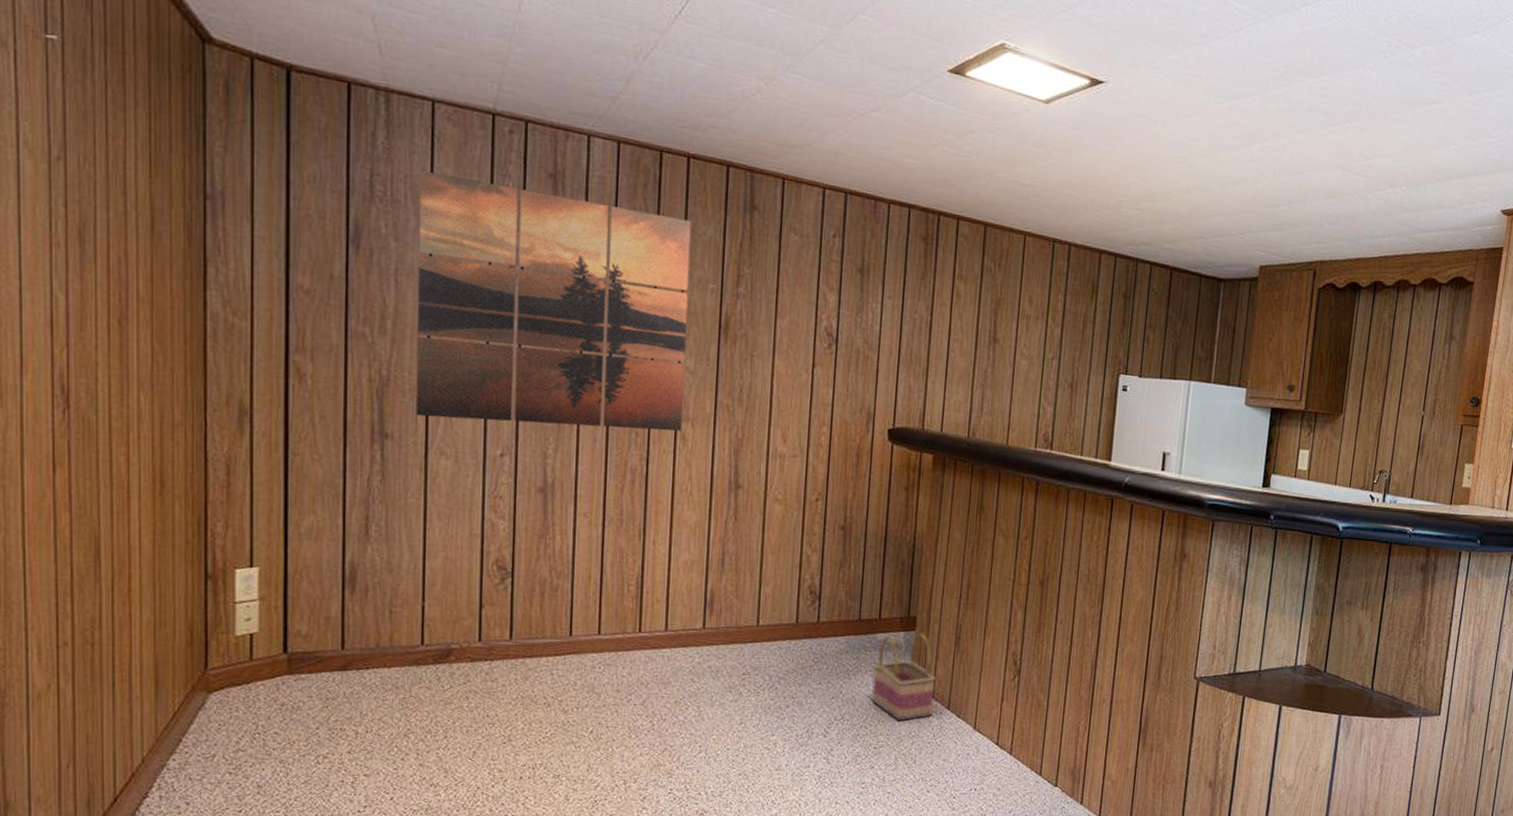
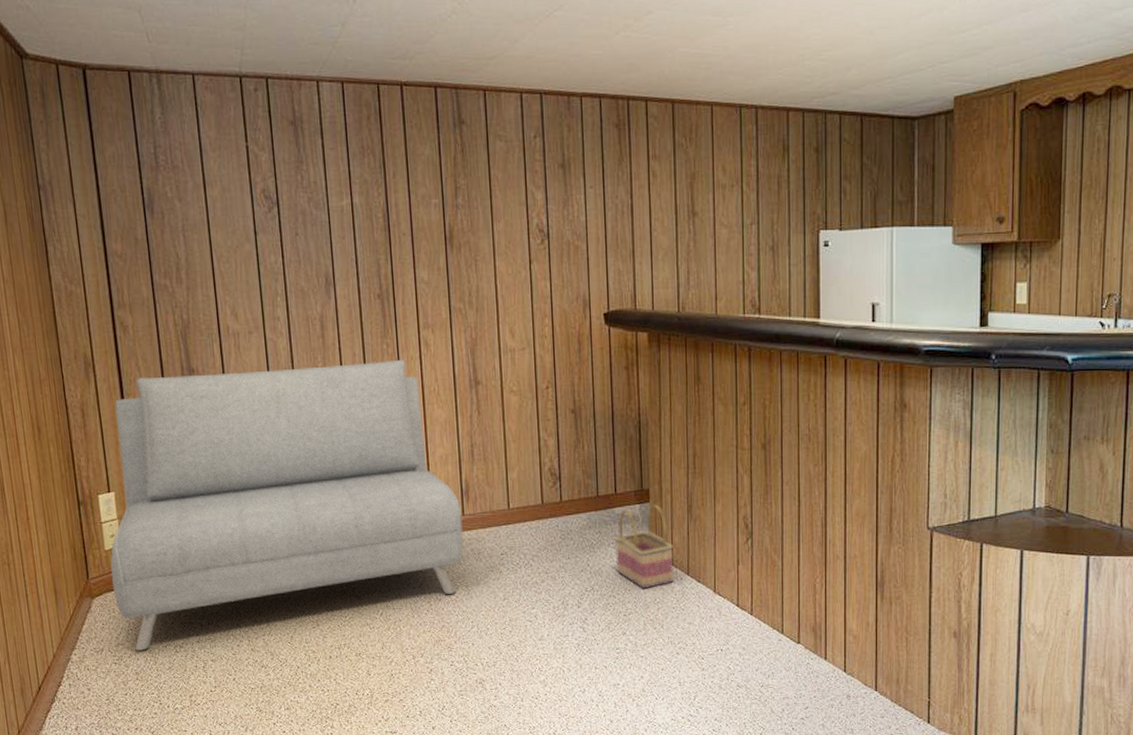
sofa: none [239,436,703,759] -> present [110,359,464,651]
wall art: present [416,170,692,432] -> none [190,136,425,351]

